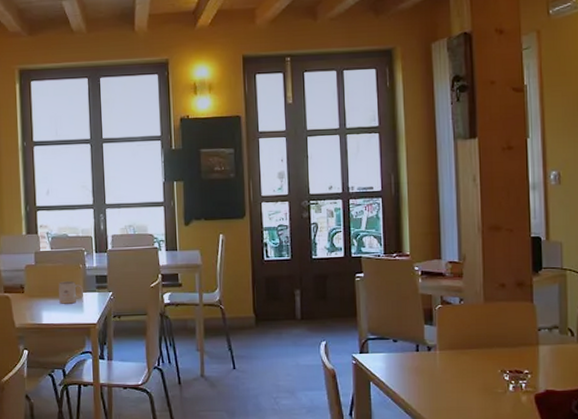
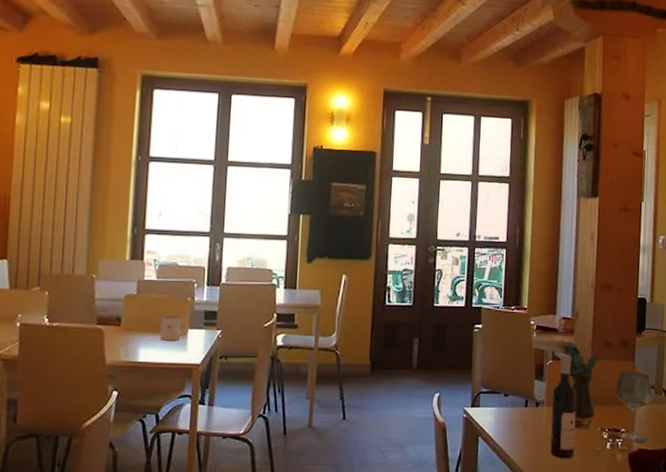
bottle: none [444,297,474,402] -> present [550,354,576,459]
vase: none [449,283,494,372] -> present [561,339,598,429]
wine glass: none [513,311,557,384] -> present [614,370,653,442]

